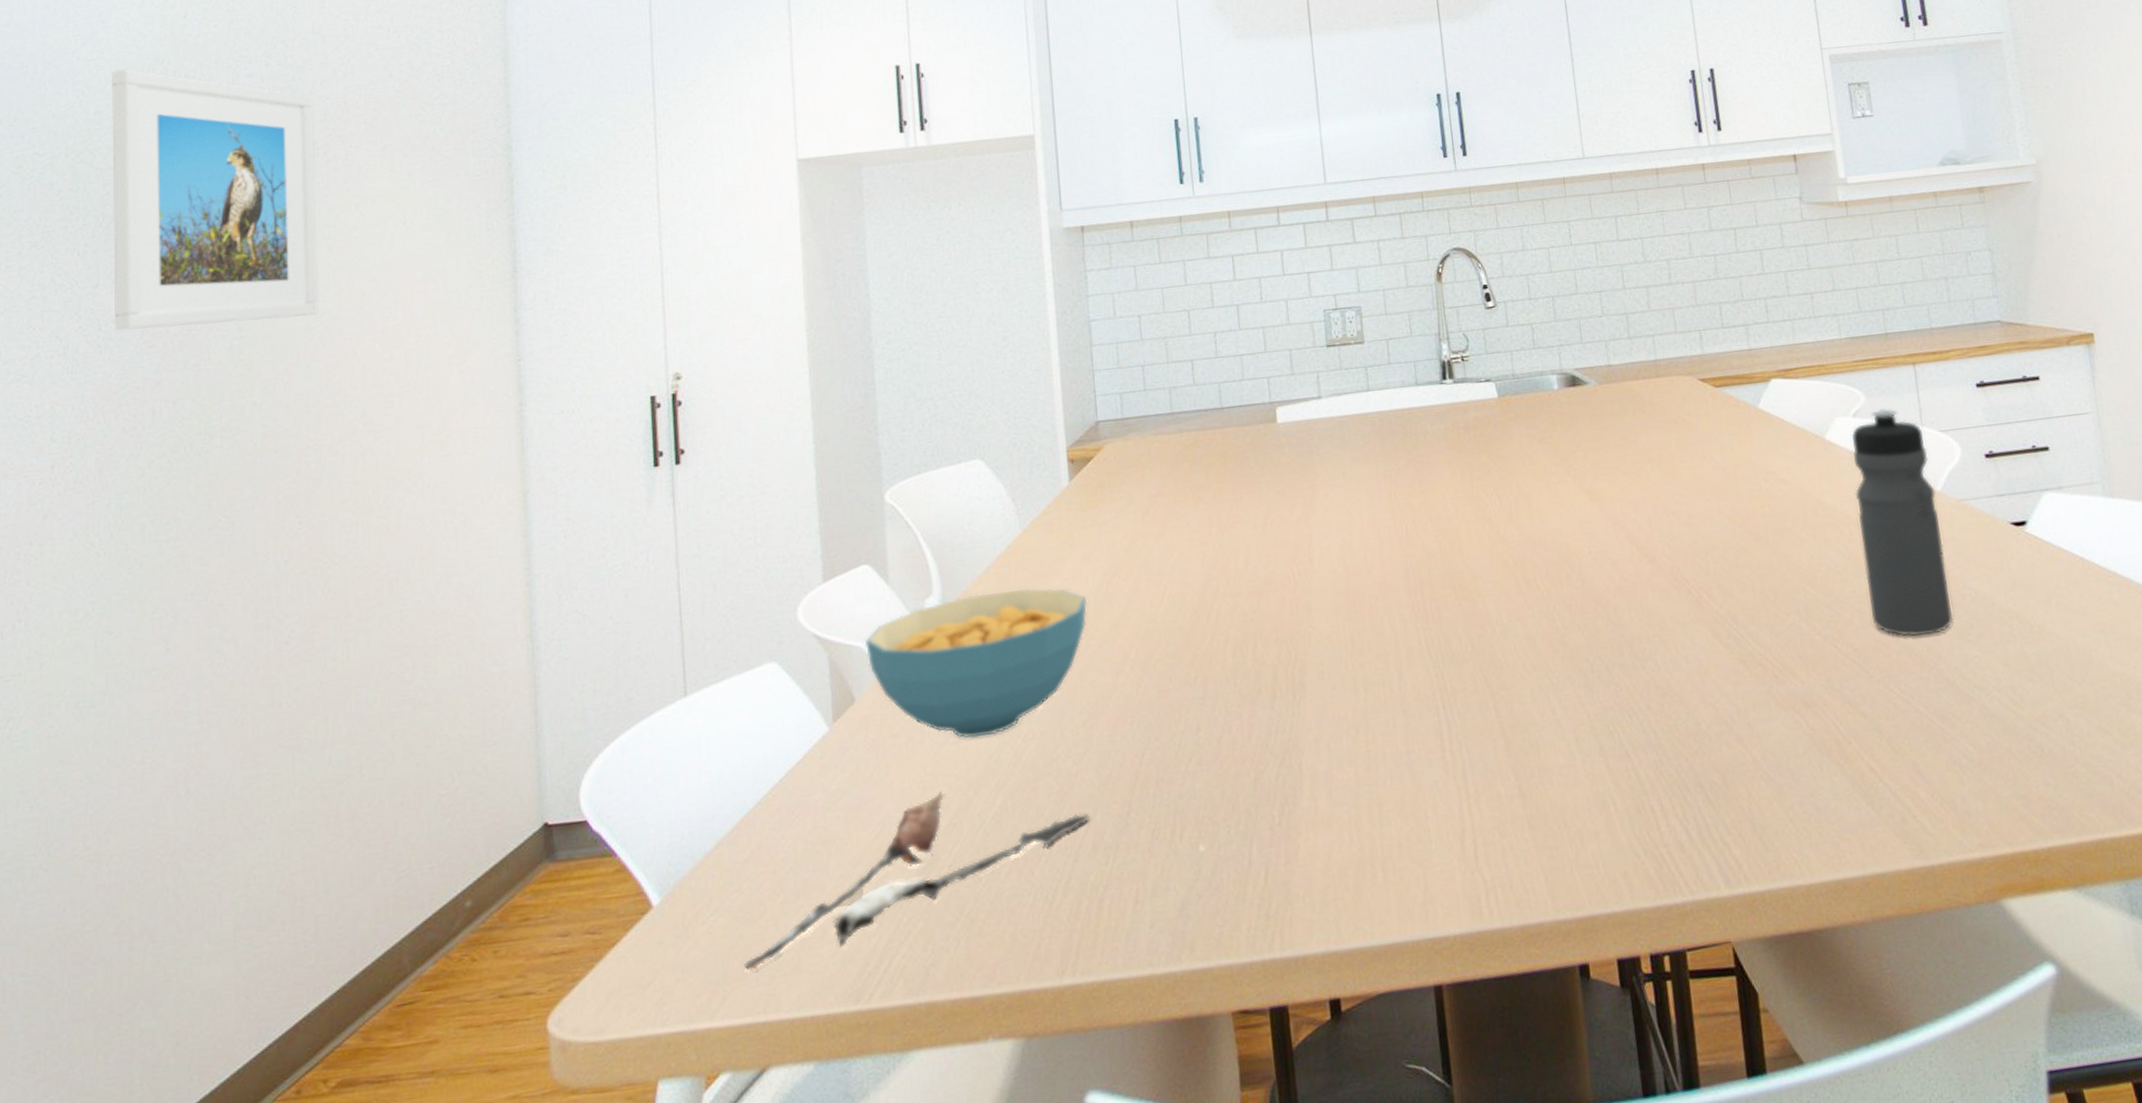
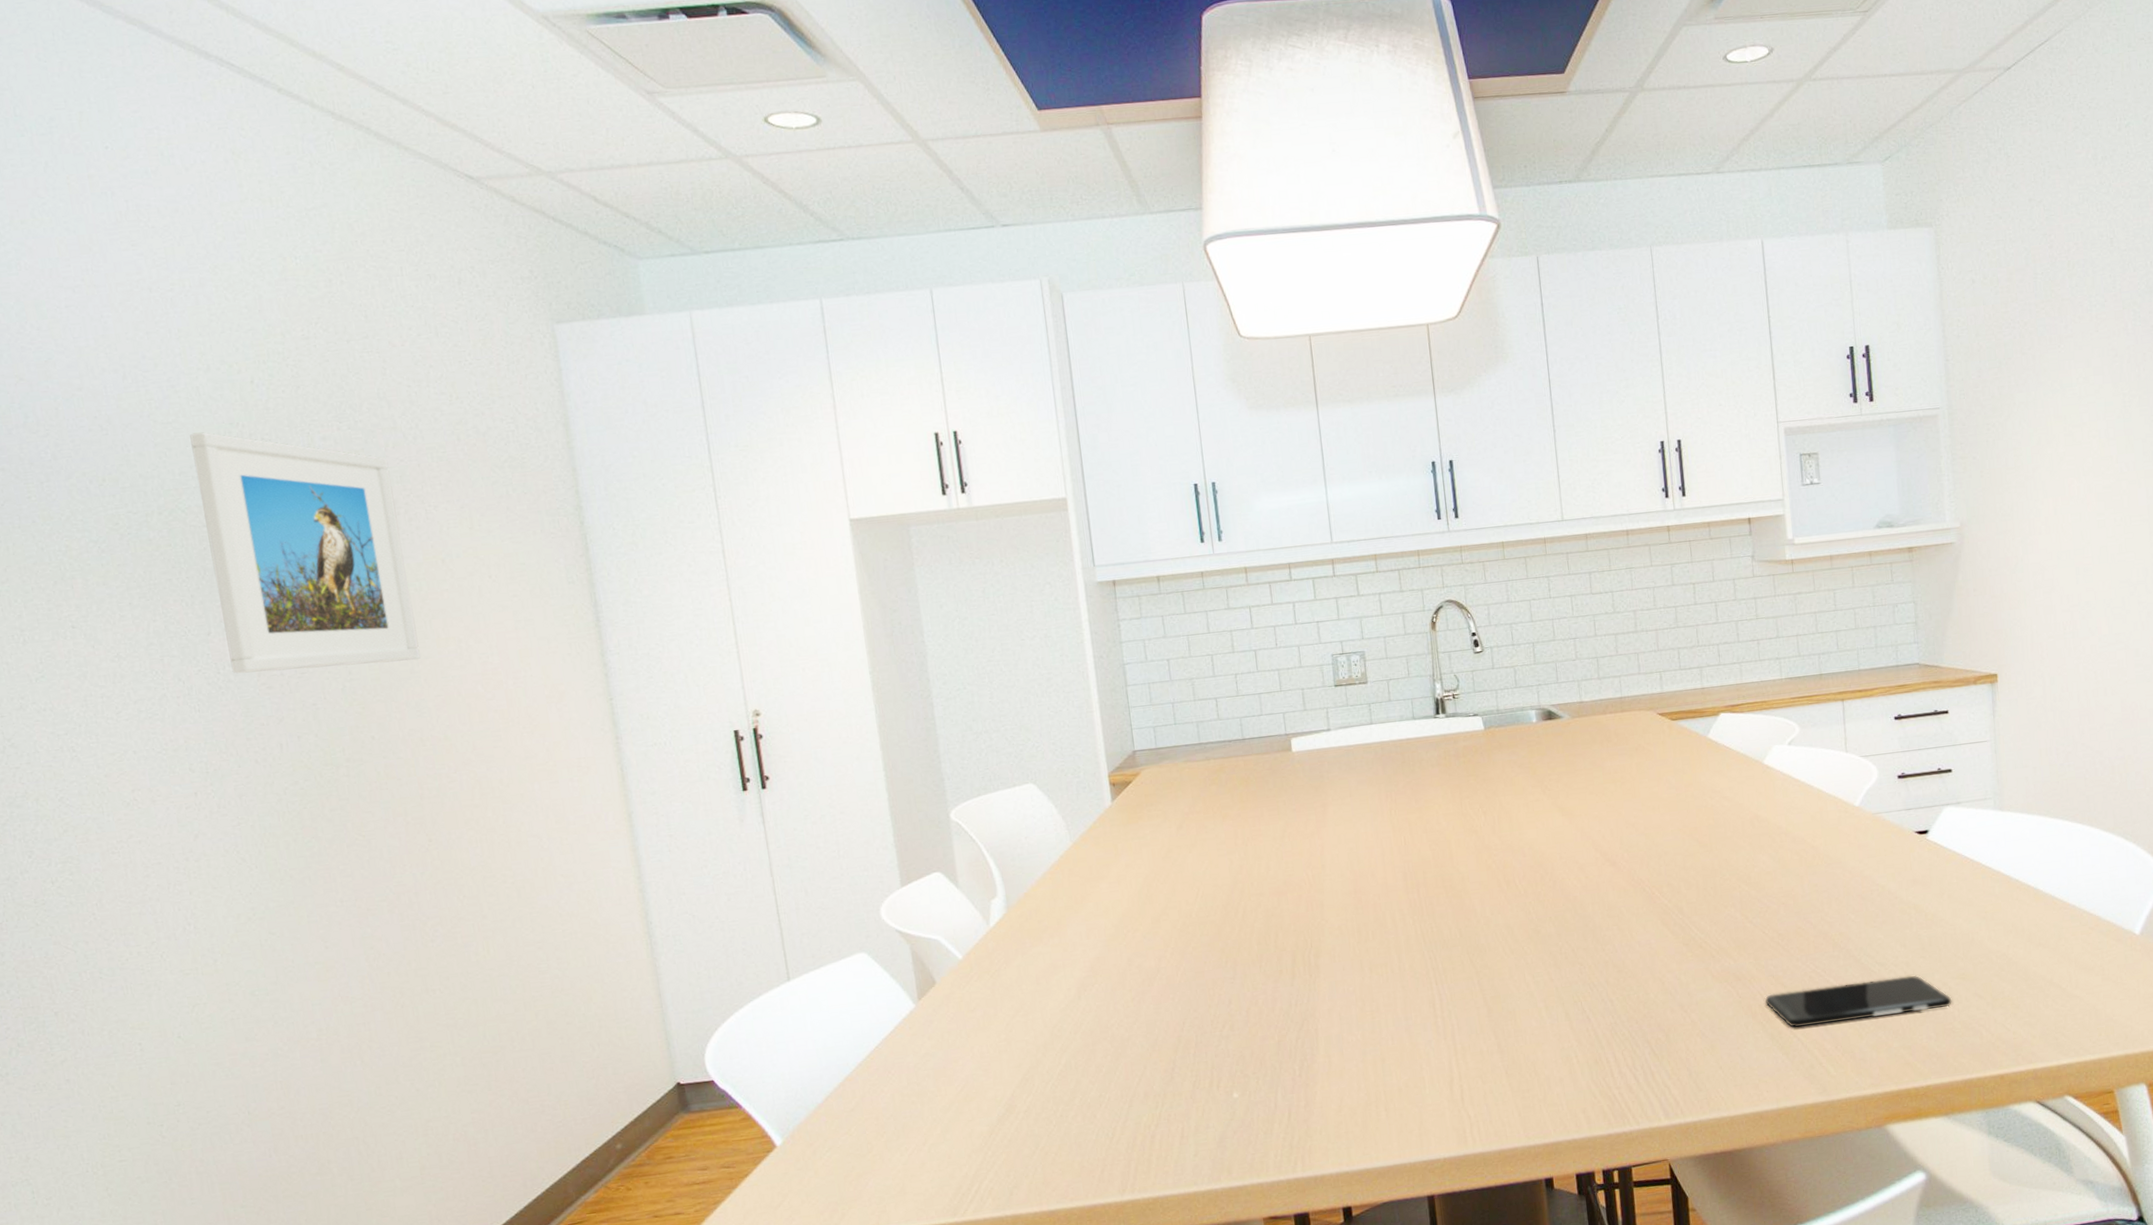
spoon: present [744,791,1090,971] -> none [857,1054,1141,1194]
cereal bowl: present [864,588,1087,739] -> none [941,890,1132,1012]
smartphone: none [1841,703,2072,769] -> present [1764,975,1952,1028]
water bottle: present [1851,408,1954,637] -> none [1786,738,1863,924]

